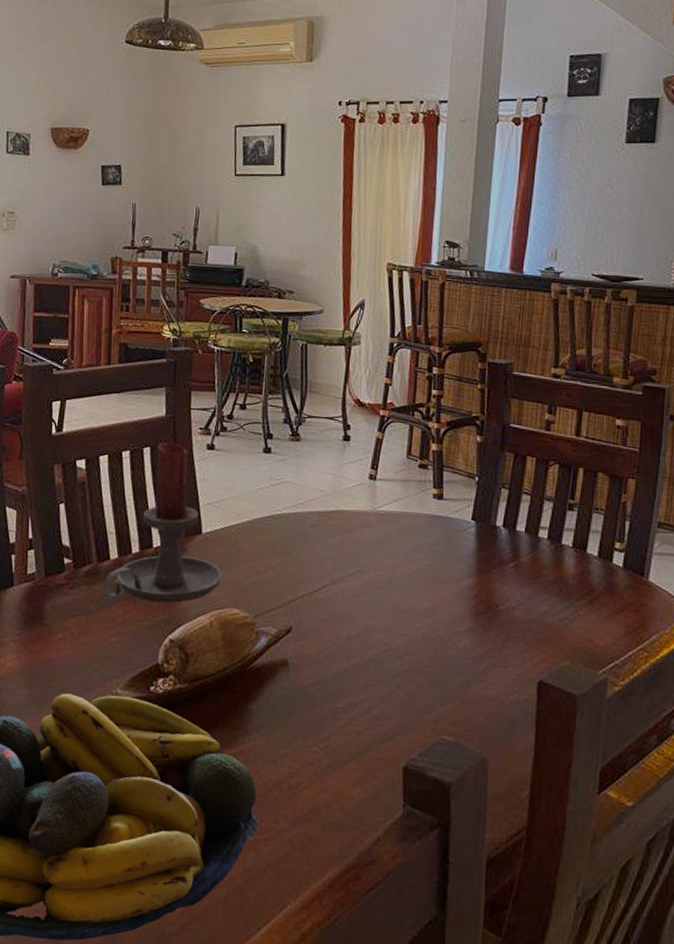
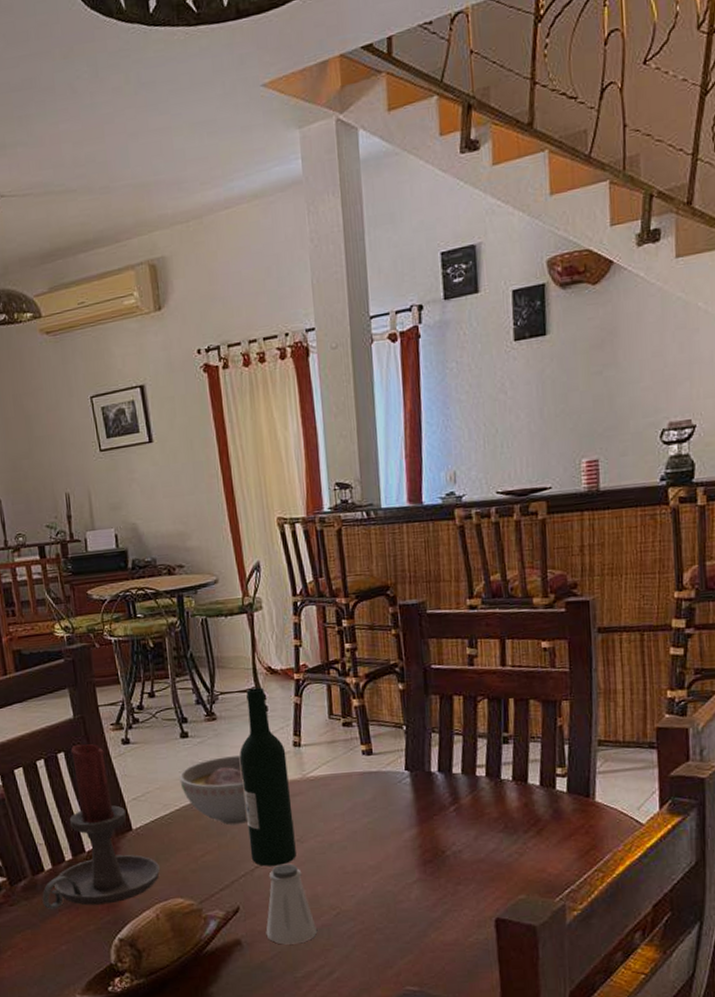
bowl: none [255,477,318,546] -> present [179,754,249,826]
wine bottle: none [311,417,361,593] -> present [239,687,296,866]
saltshaker: none [313,591,364,674] -> present [266,863,318,945]

